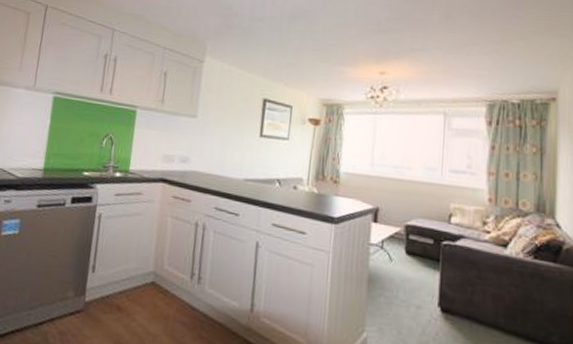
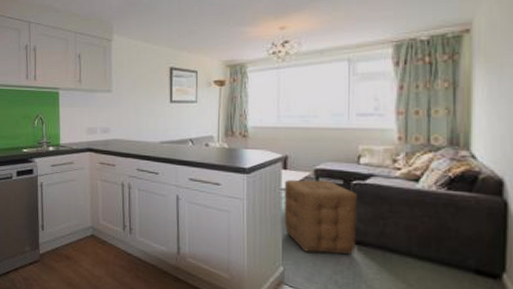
ottoman: none [370,234,448,324] -> present [284,179,358,255]

